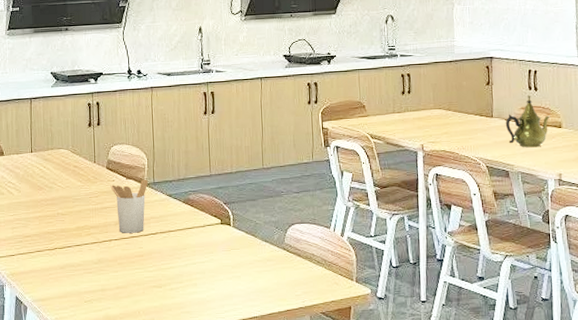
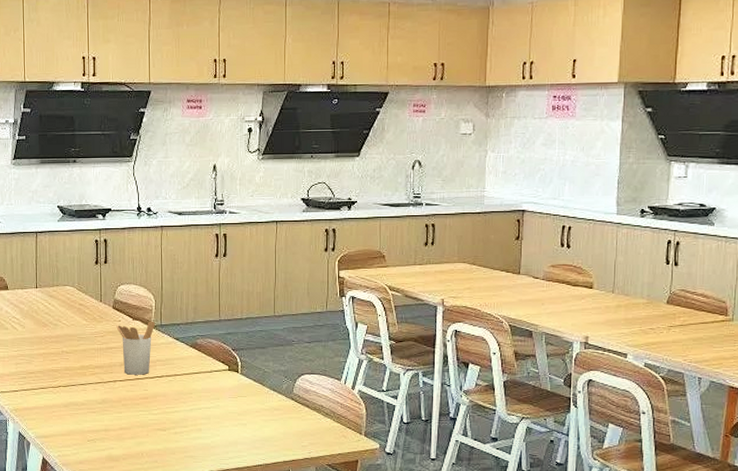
teapot: present [505,95,551,148] -> none [532,252,582,308]

